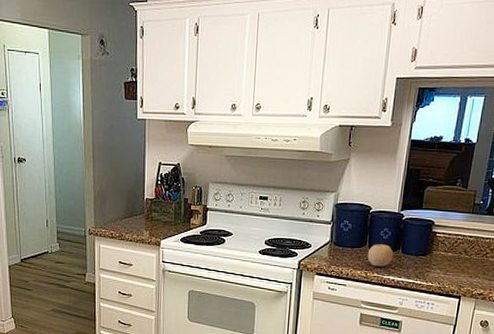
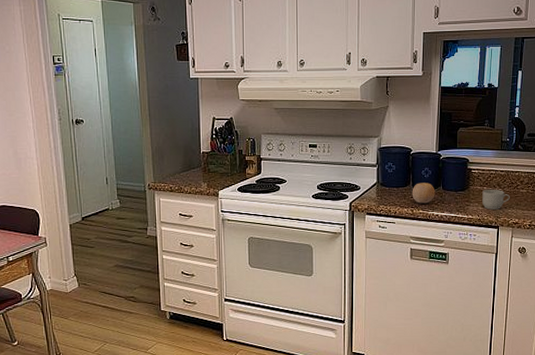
mug: none [445,255,477,278] -> present [482,189,510,210]

